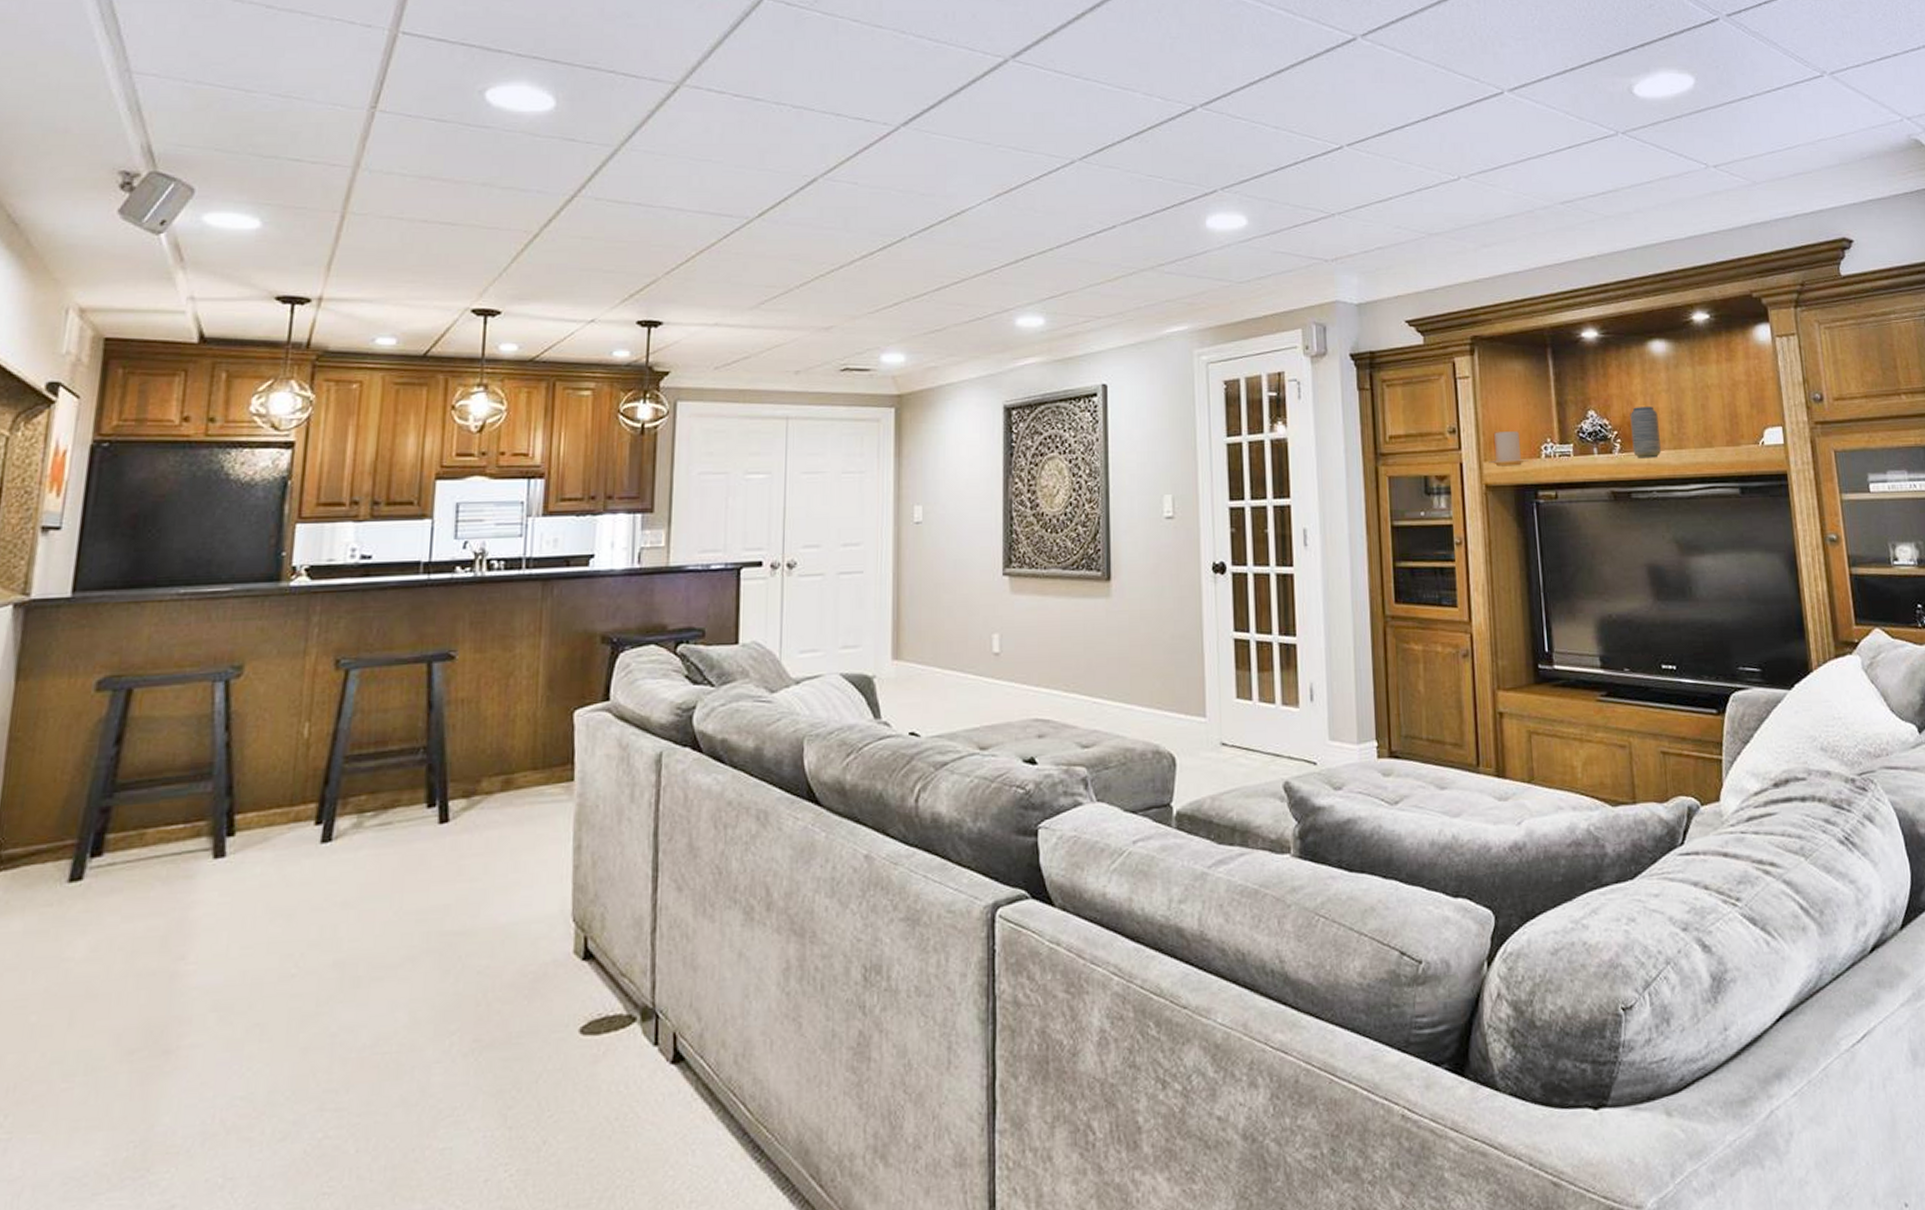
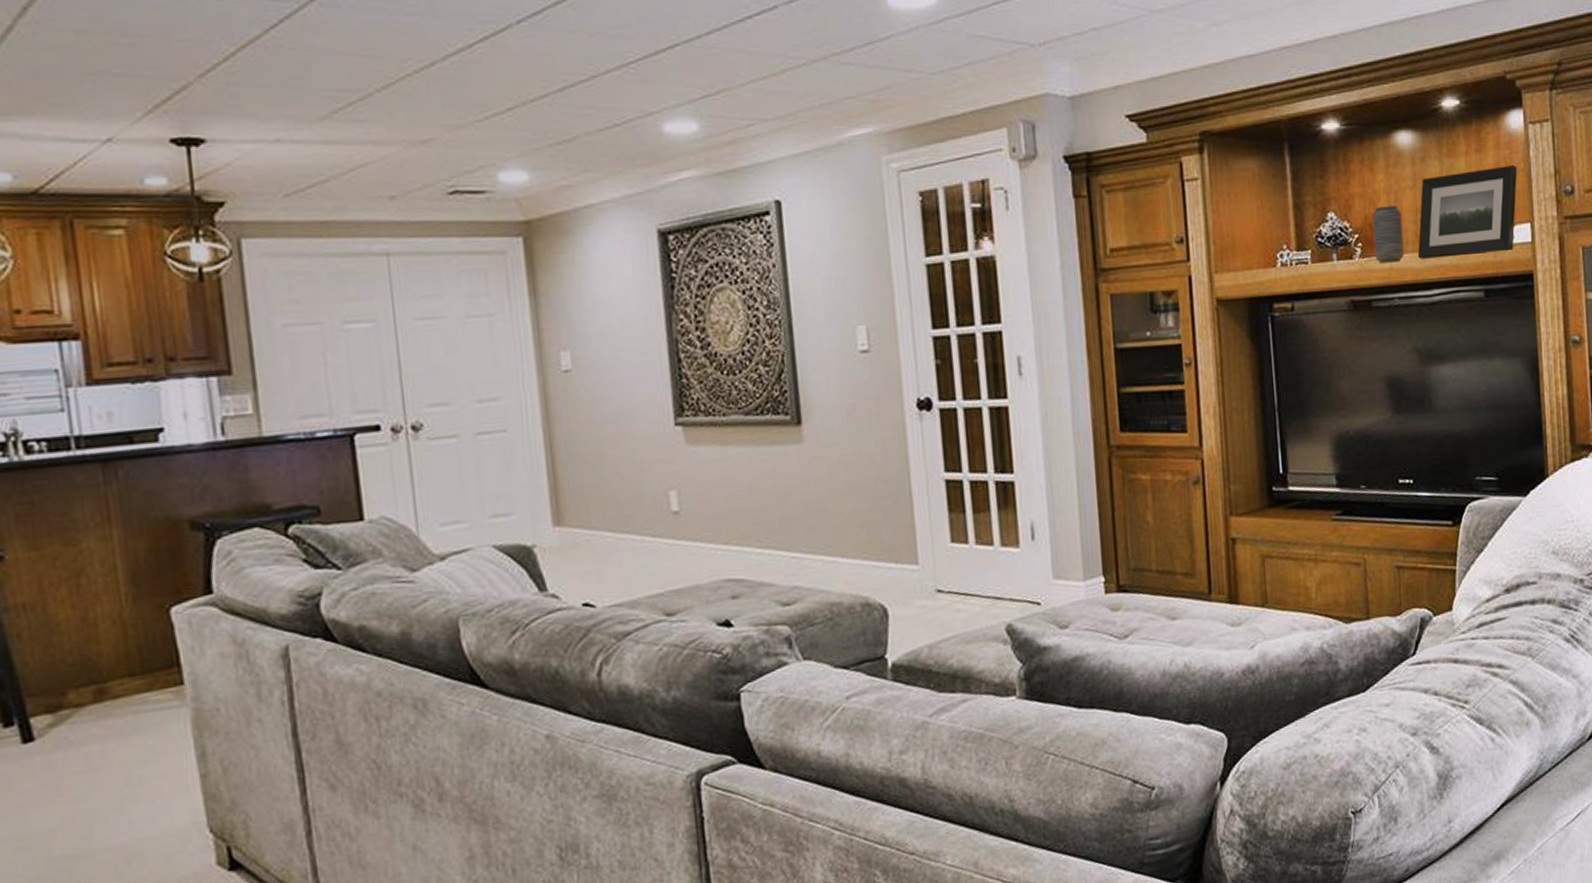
candle: present [1488,431,1529,467] -> none [1220,238,1263,279]
picture frame: none [1674,373,1767,456] -> present [1418,164,1518,259]

